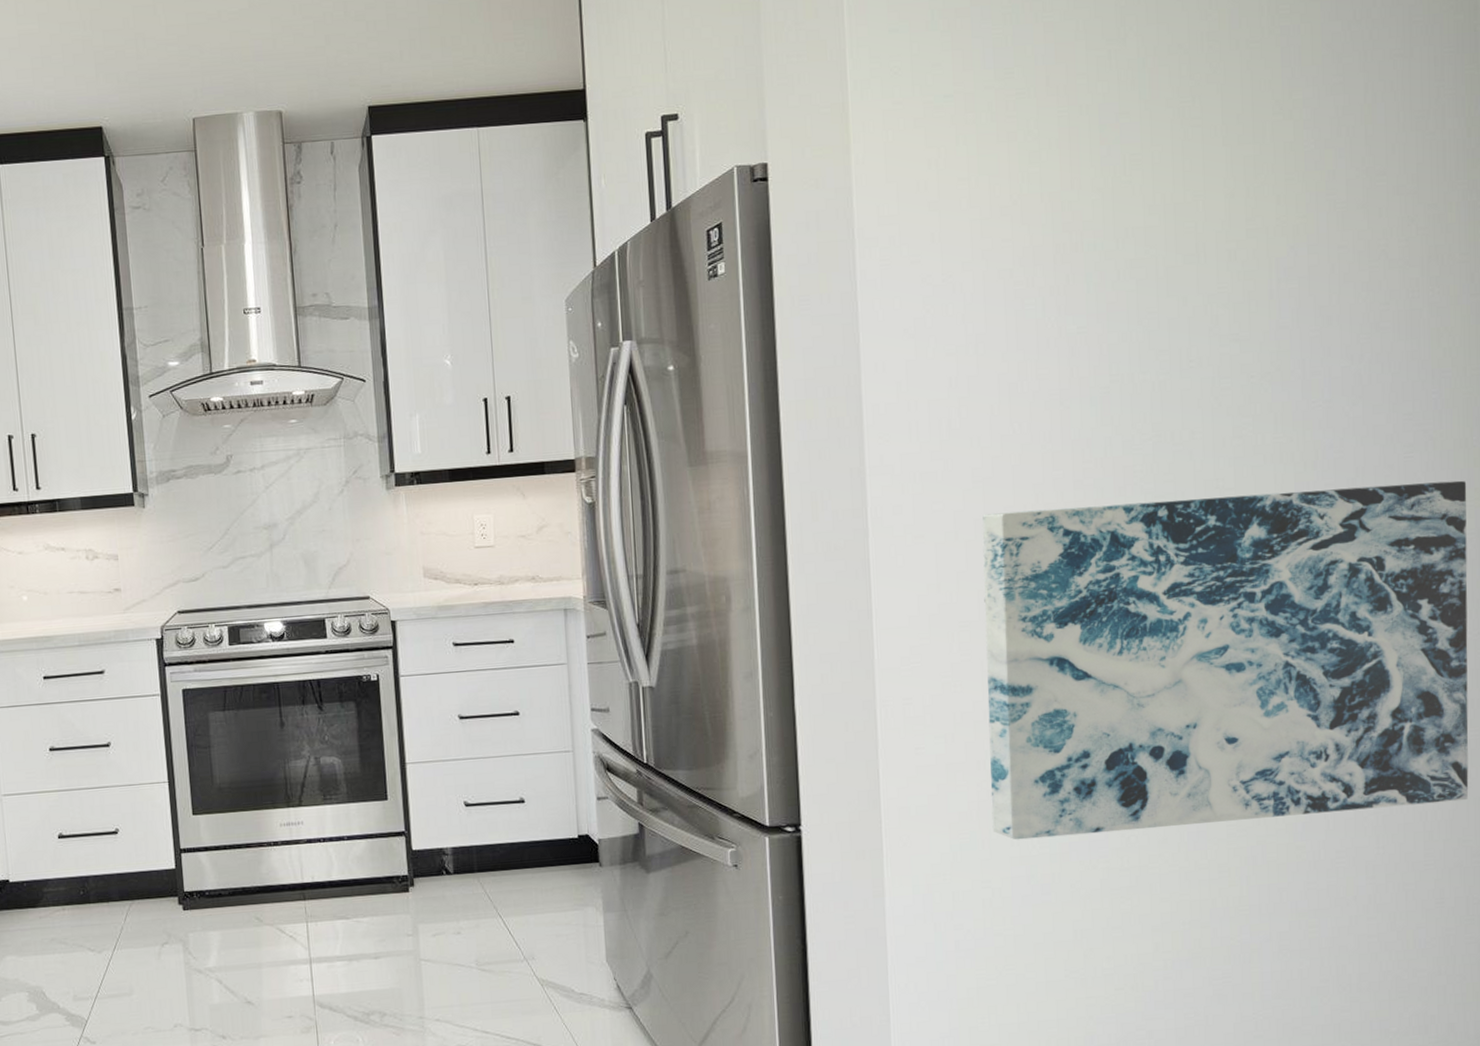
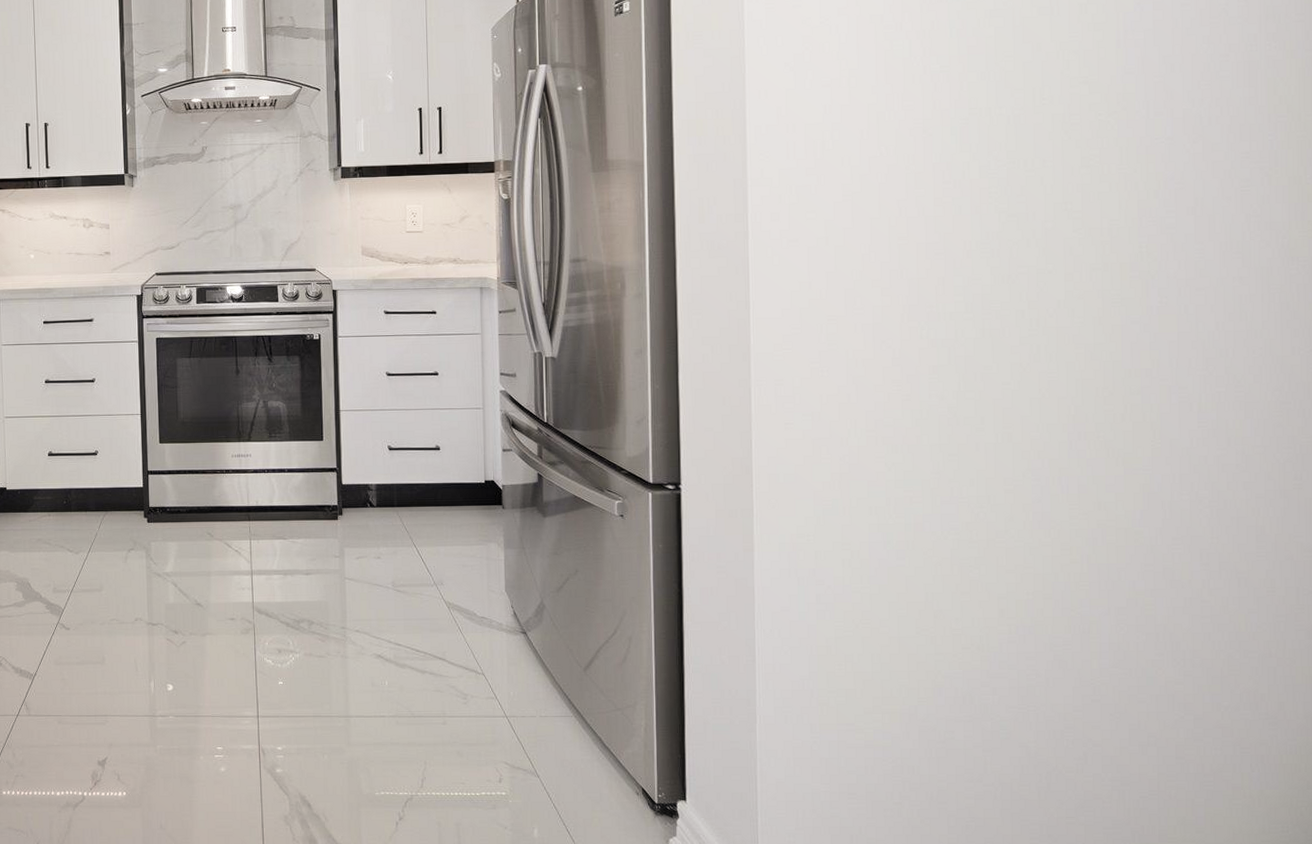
wall art: present [982,480,1469,840] -> none [850,213,1301,510]

